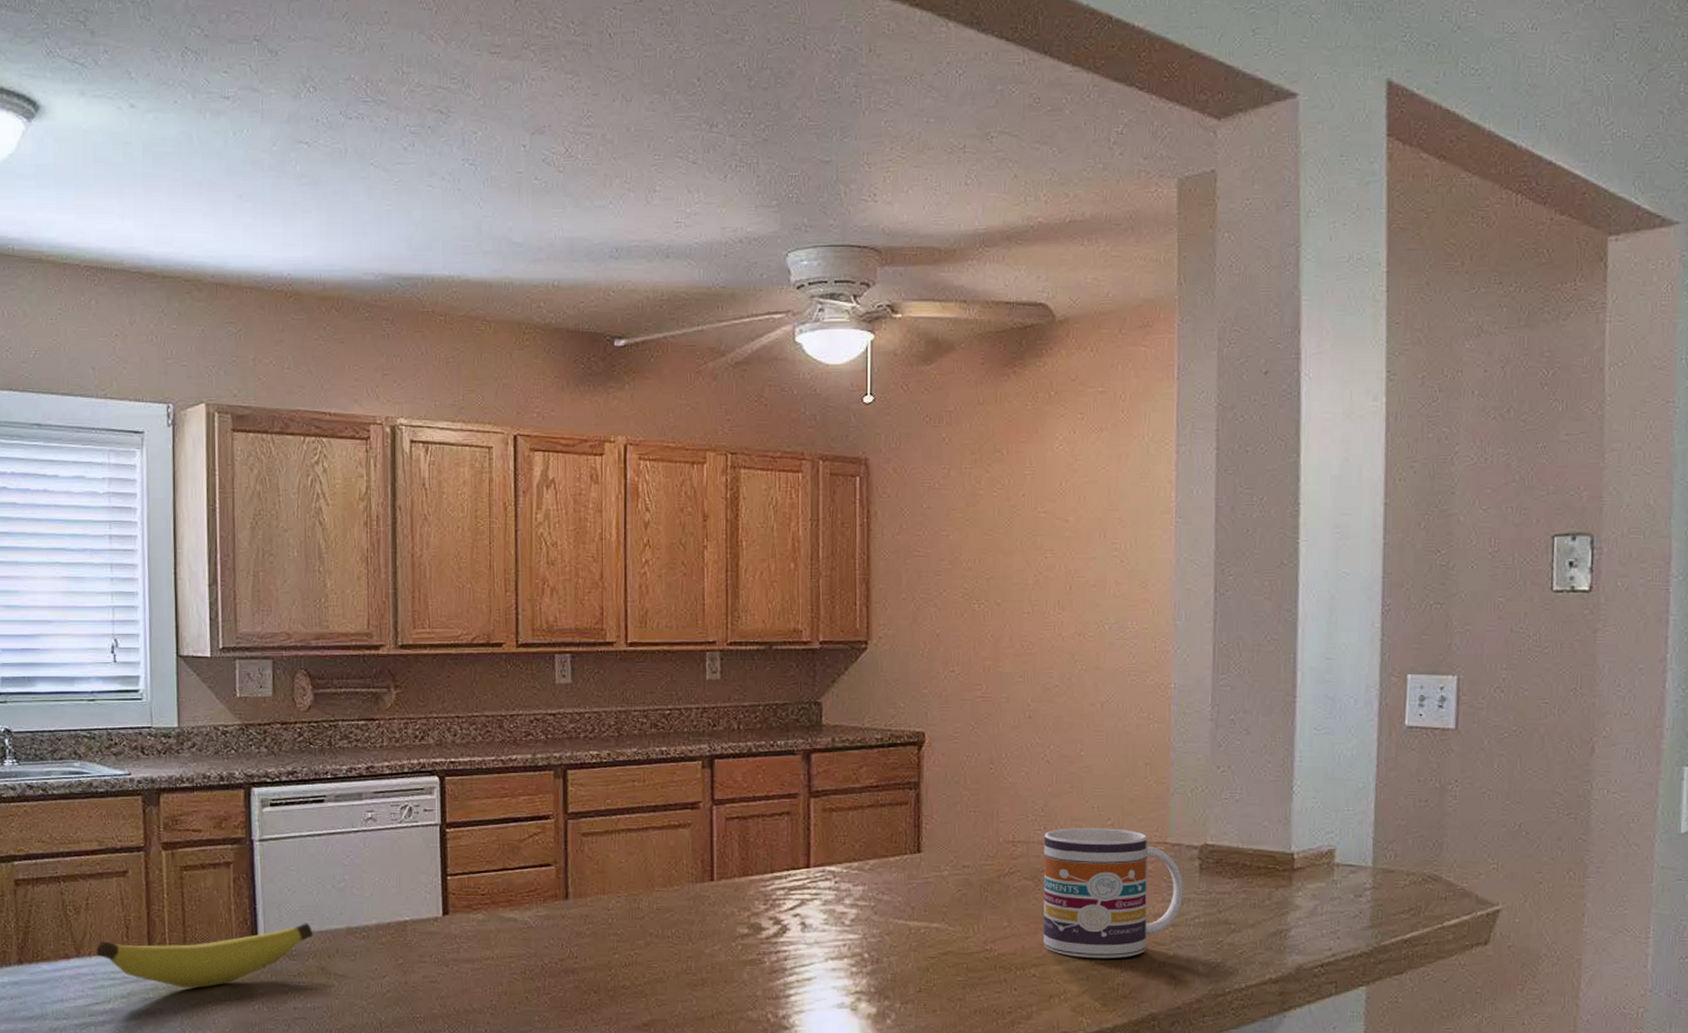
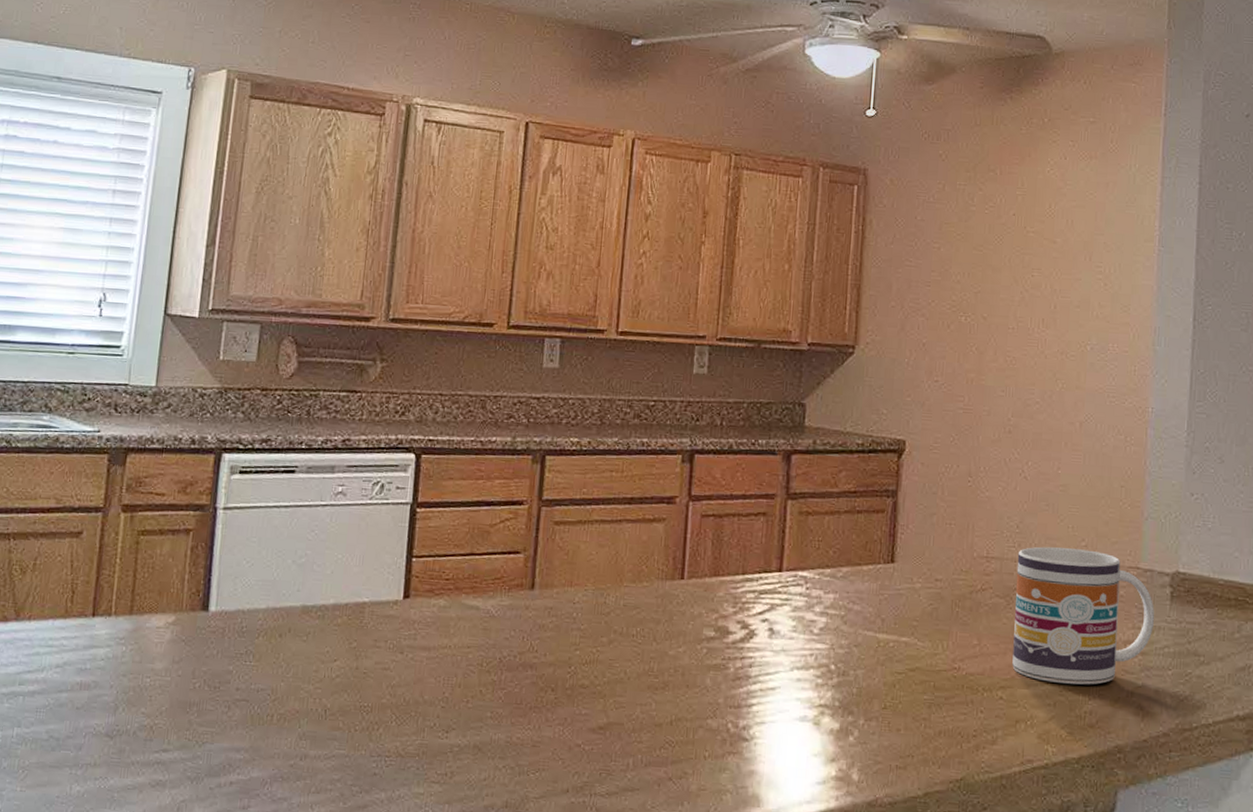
banana: present [96,923,313,989] -> none [36,598,267,662]

